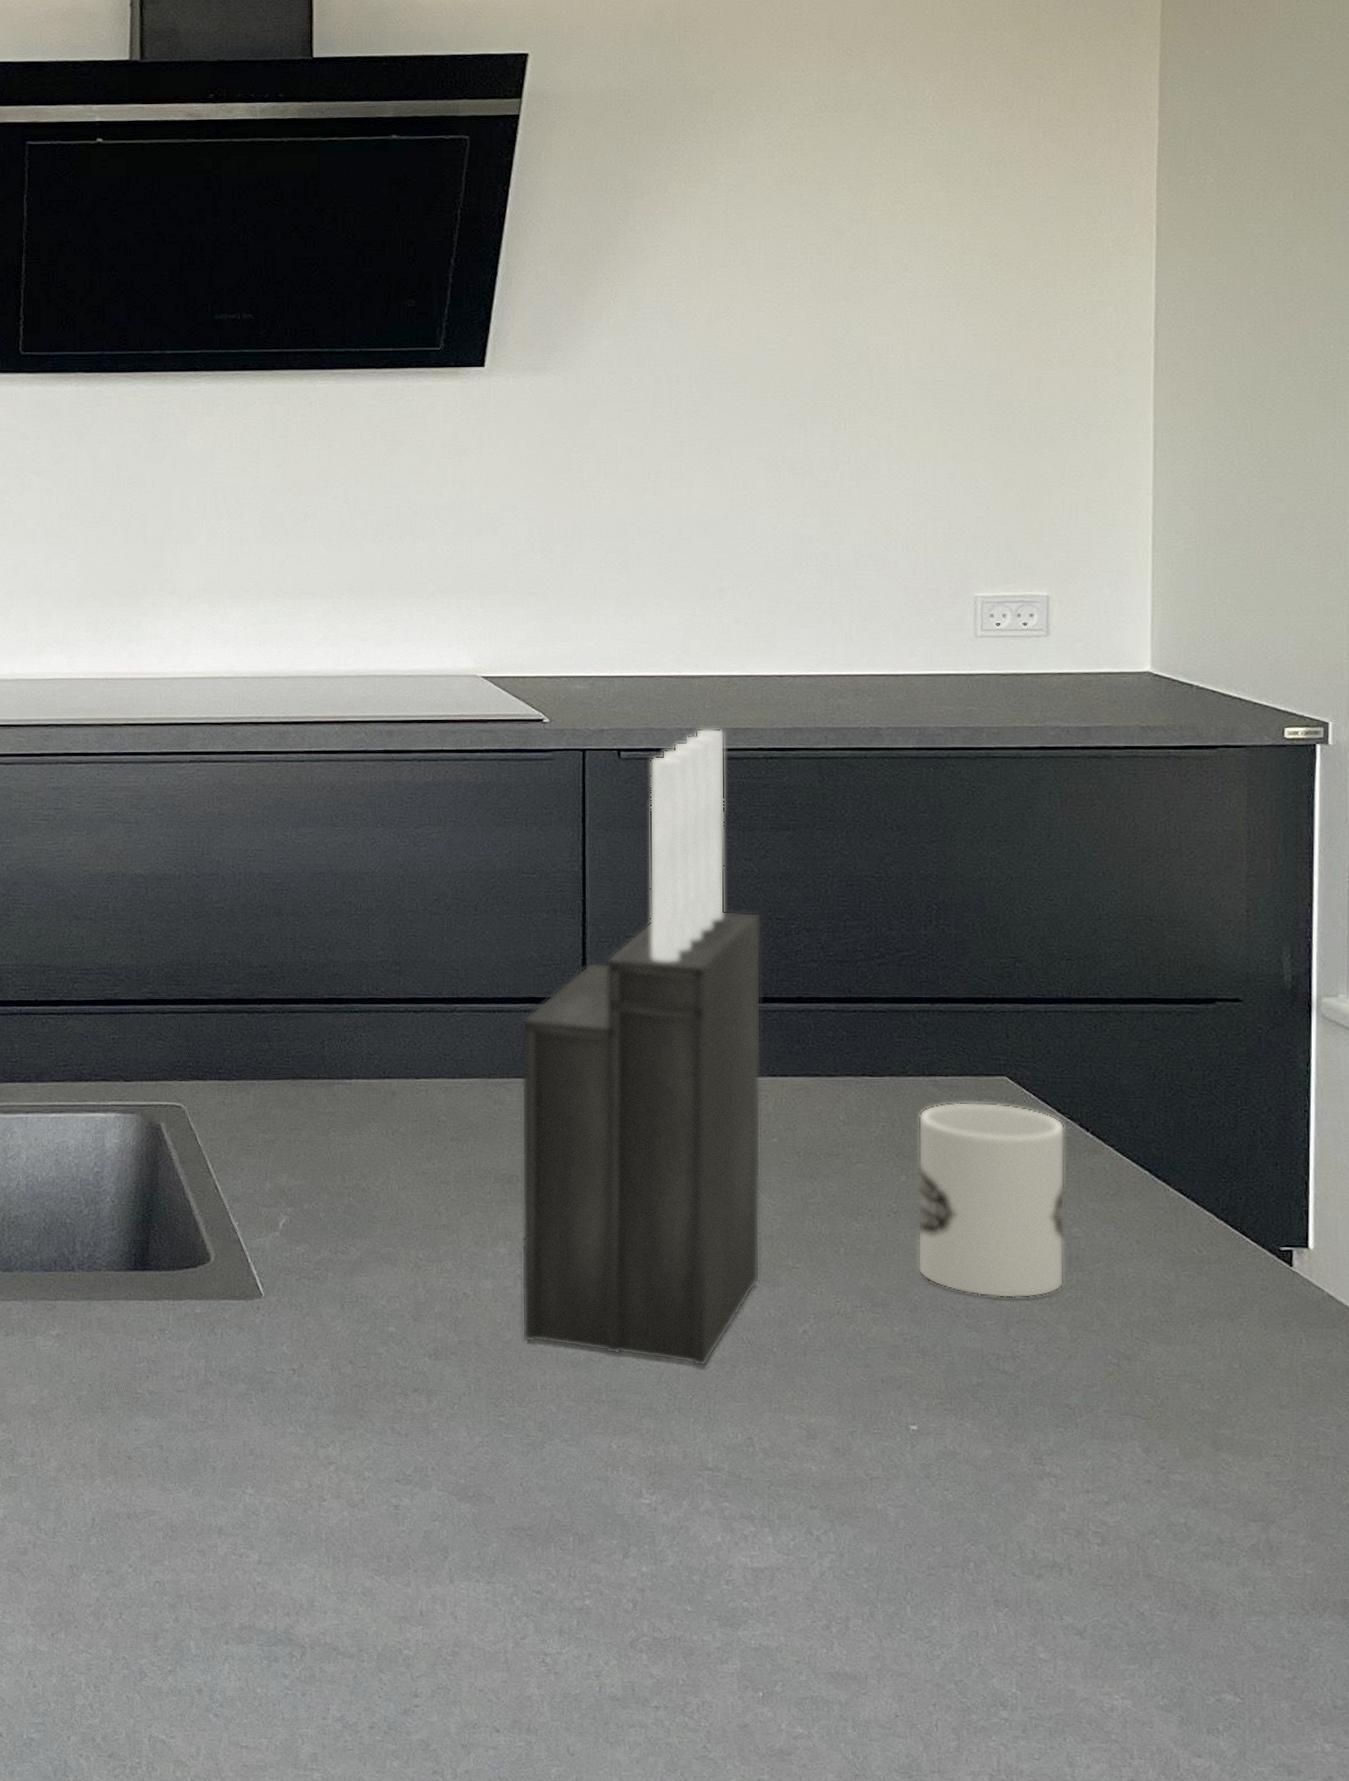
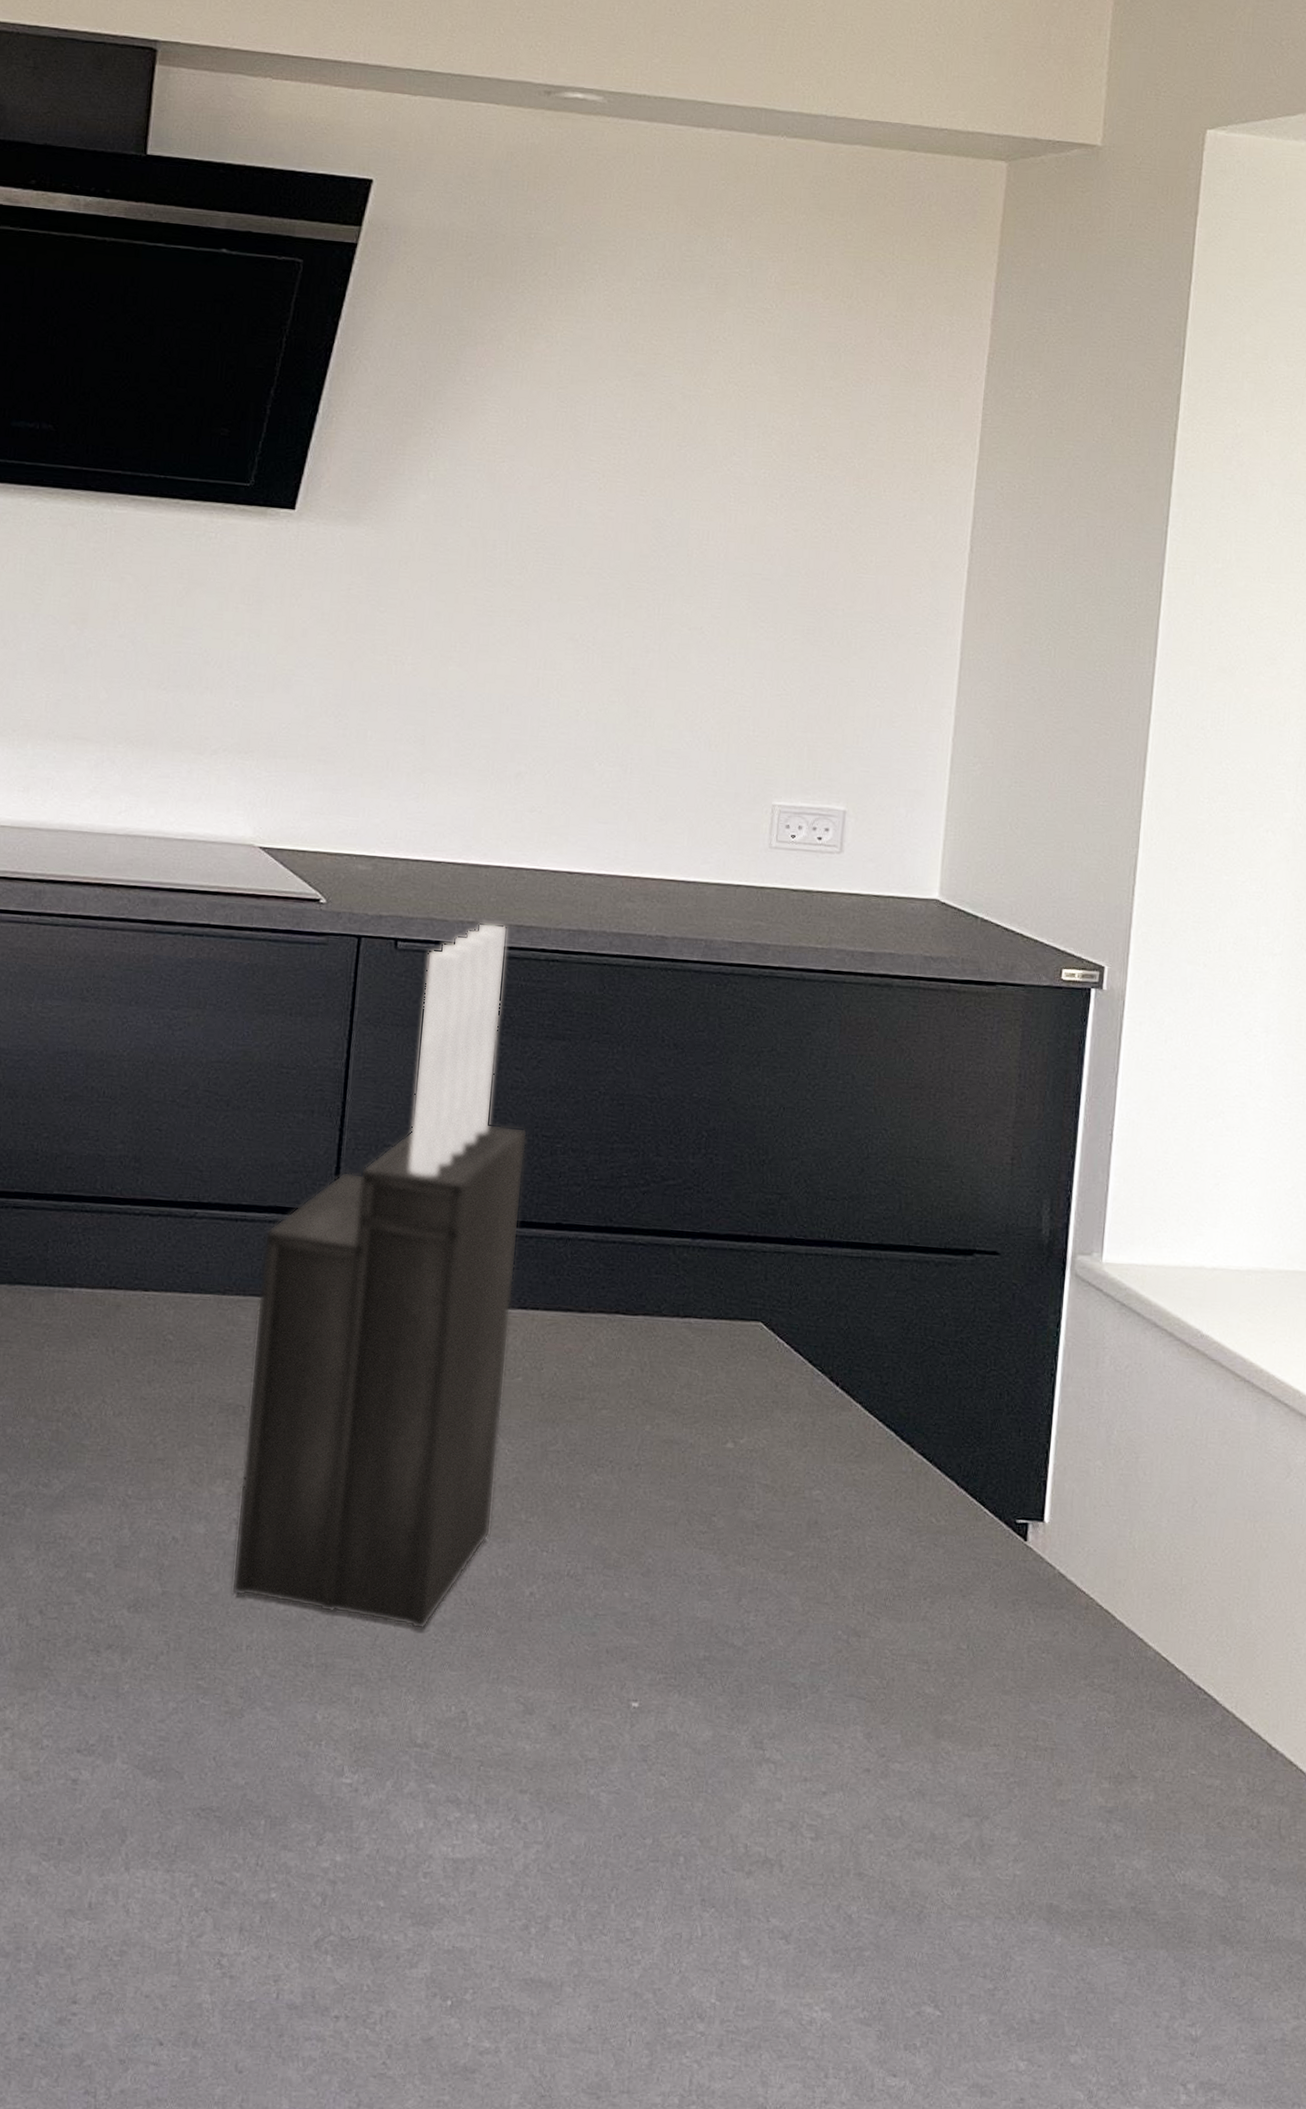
mug: present [917,1101,1065,1299] -> none [654,1347,816,1566]

